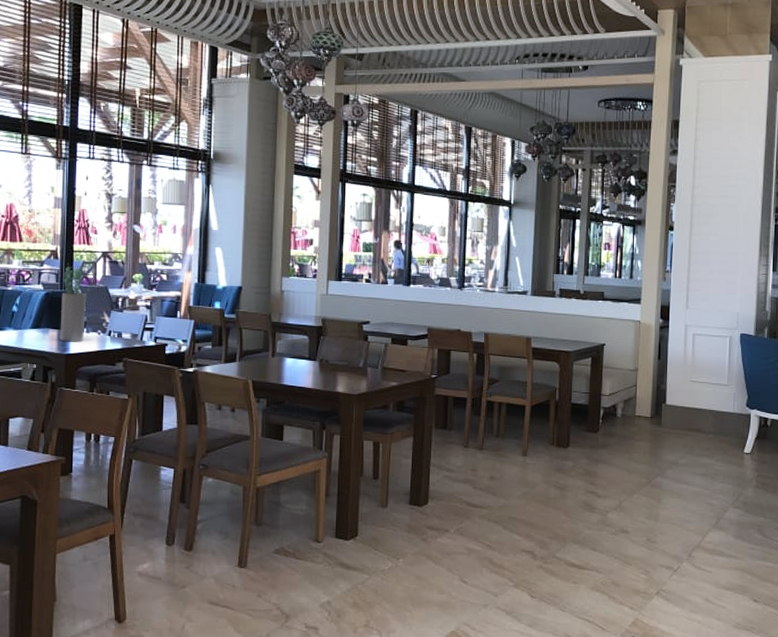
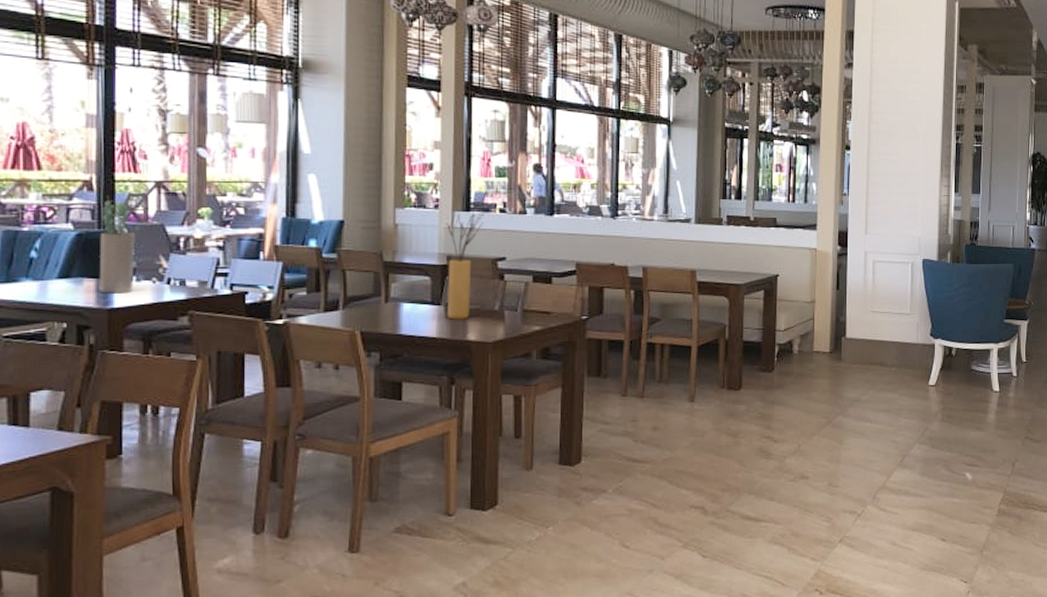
vase: none [320,278,353,374] -> present [446,208,484,320]

